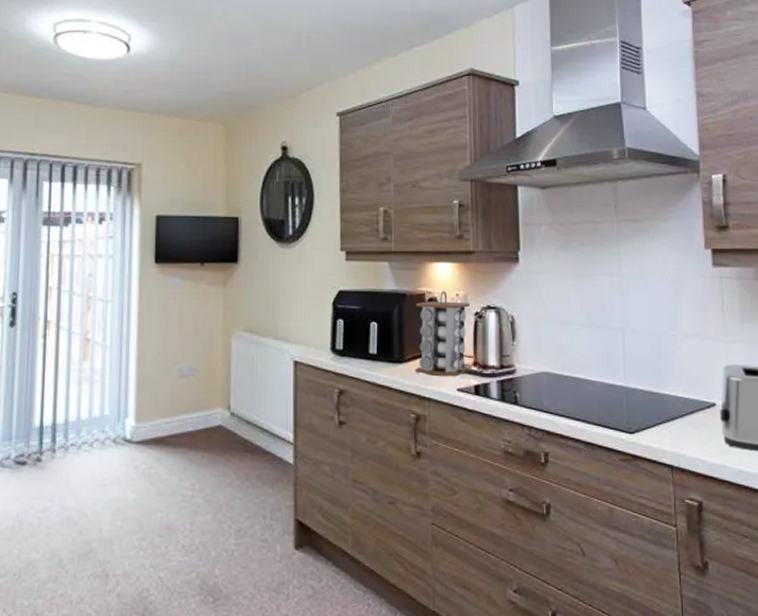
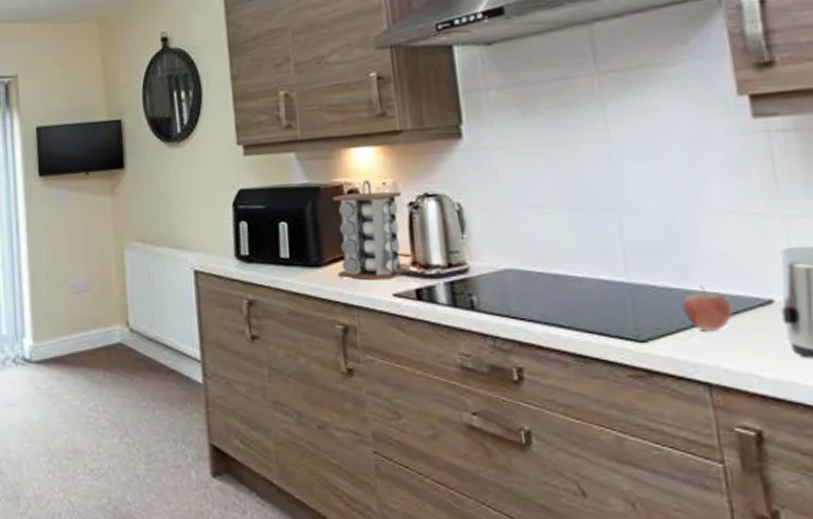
fruit: none [659,390,690,426] -> present [681,284,733,331]

